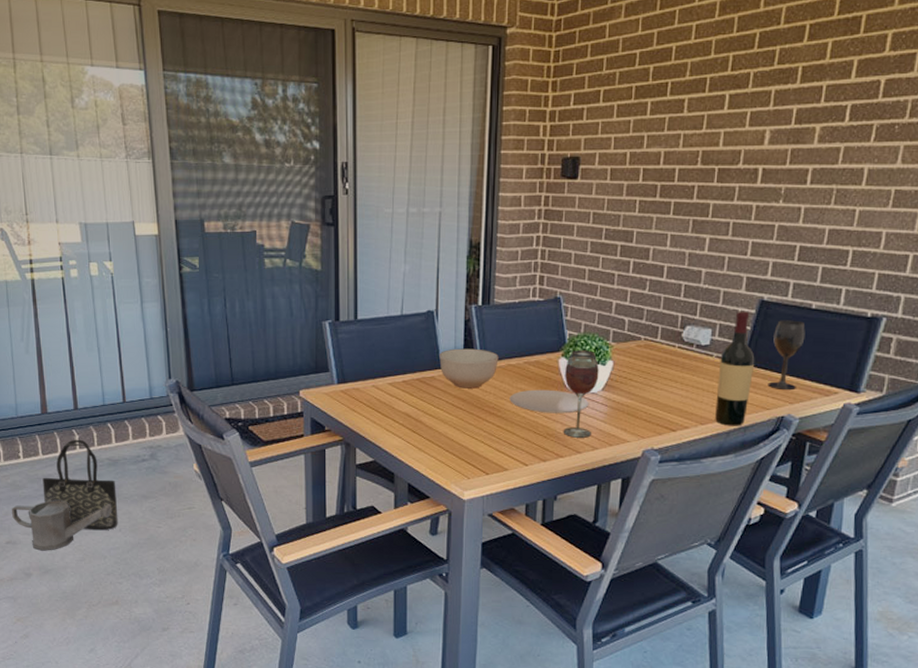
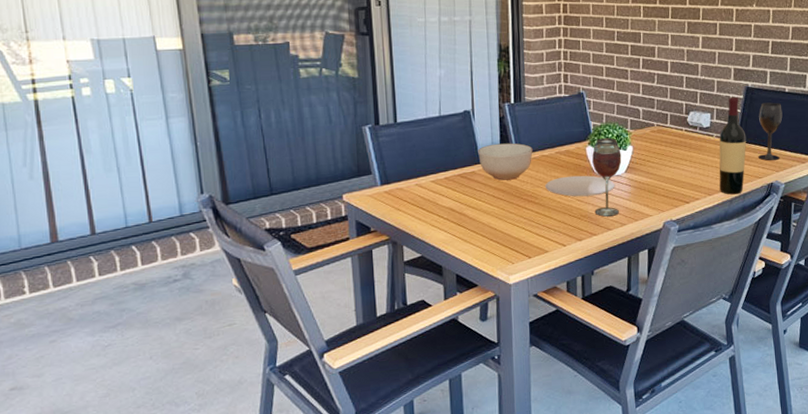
watering can: present [11,500,112,551] -> none [15,331,141,393]
tote bag: present [42,439,118,531] -> none [54,266,148,362]

